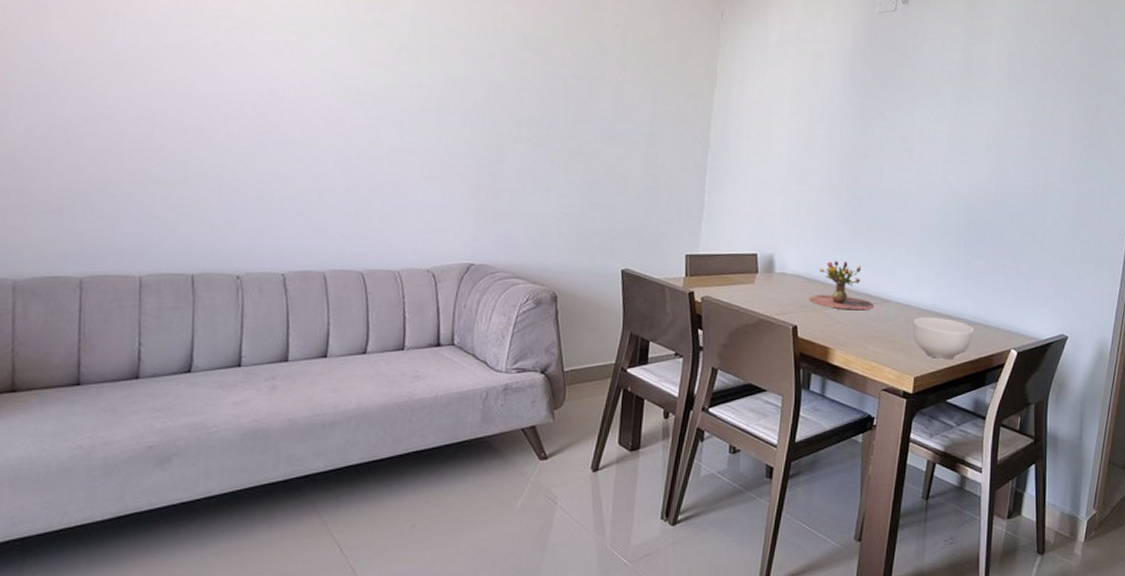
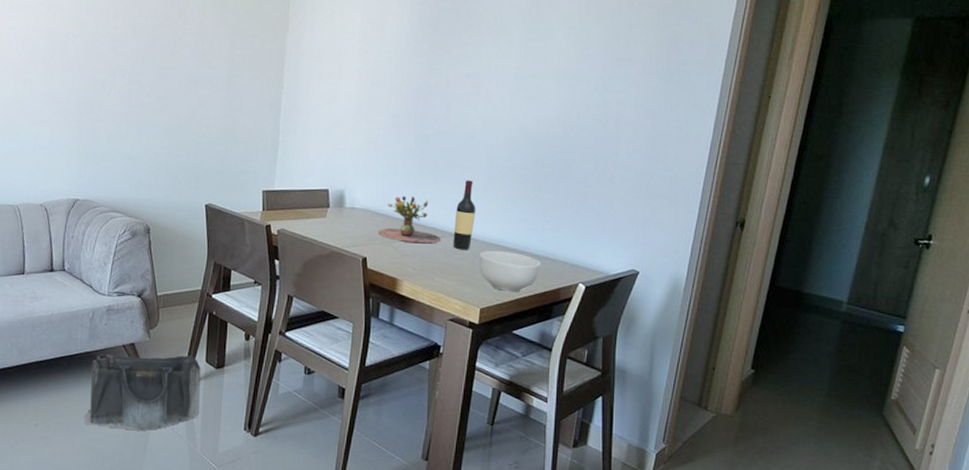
saddlebag: none [471,438,613,527] -> present [83,353,201,431]
wine bottle: none [886,245,910,317] -> present [453,180,476,250]

